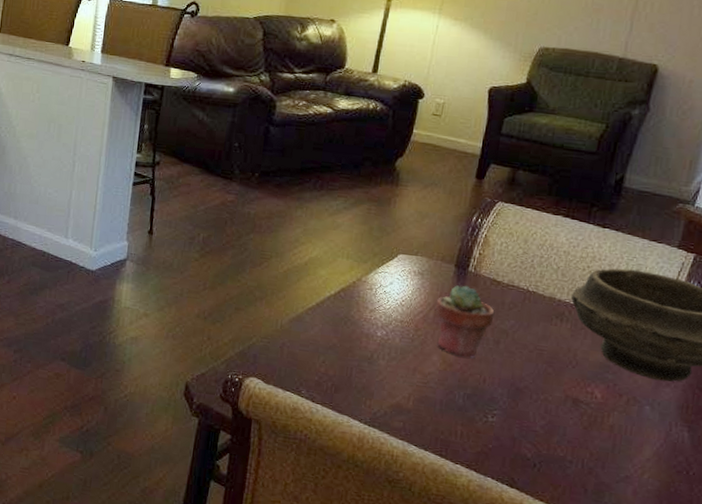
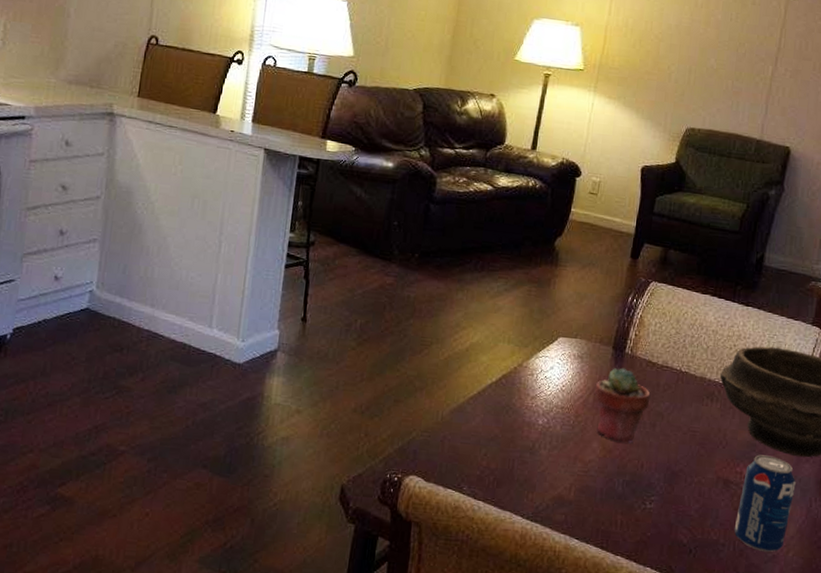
beverage can: none [583,376,654,473] -> present [734,455,796,552]

